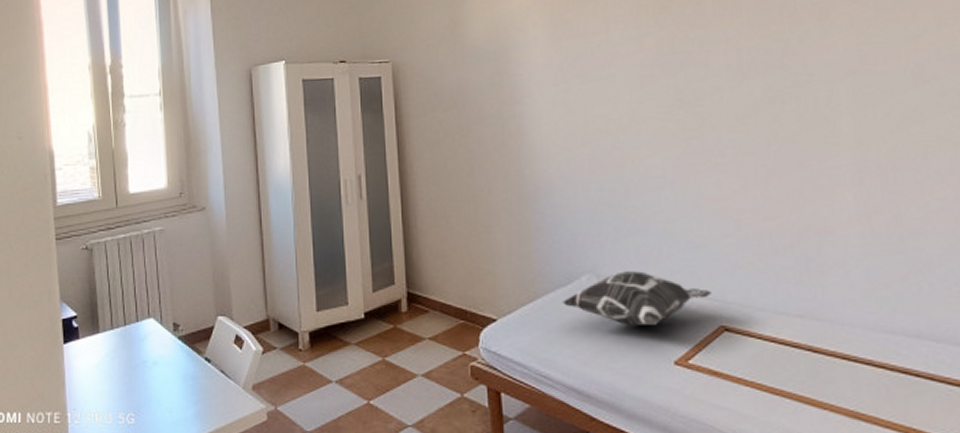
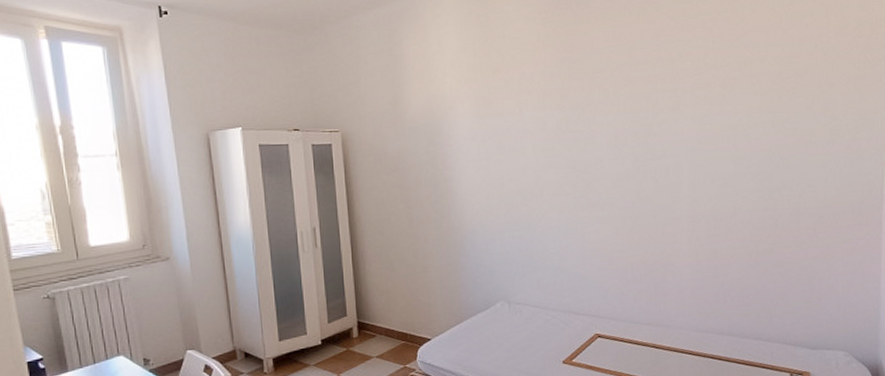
decorative pillow: present [562,271,711,327] -> none [482,297,590,338]

